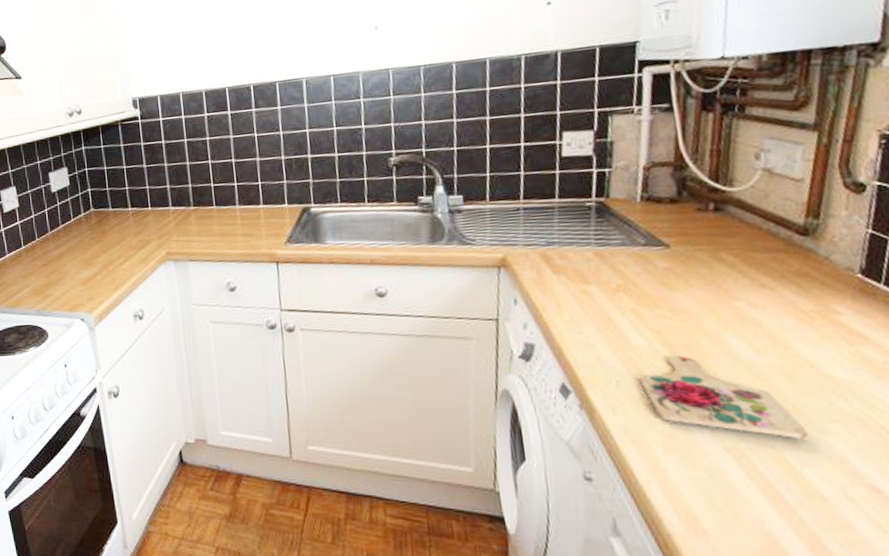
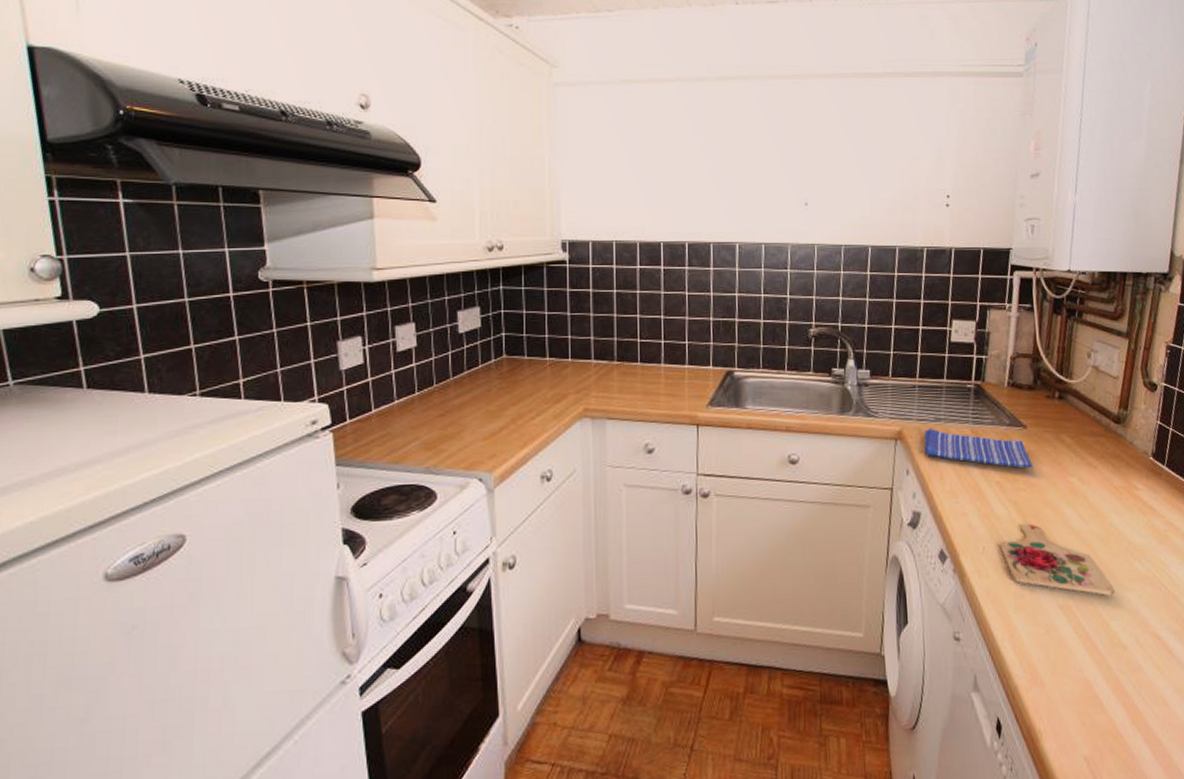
dish towel: none [534,253,682,293] -> present [924,428,1033,468]

